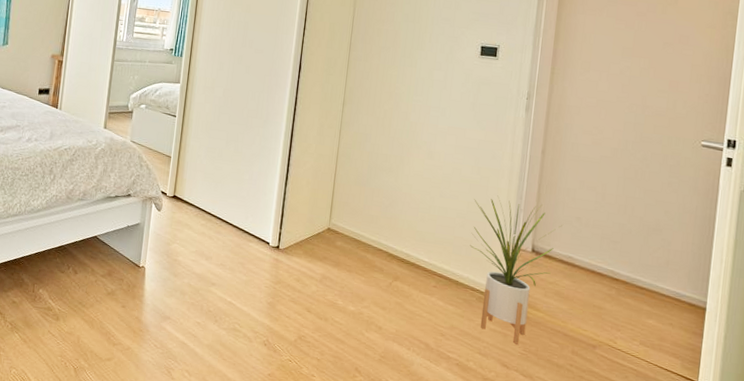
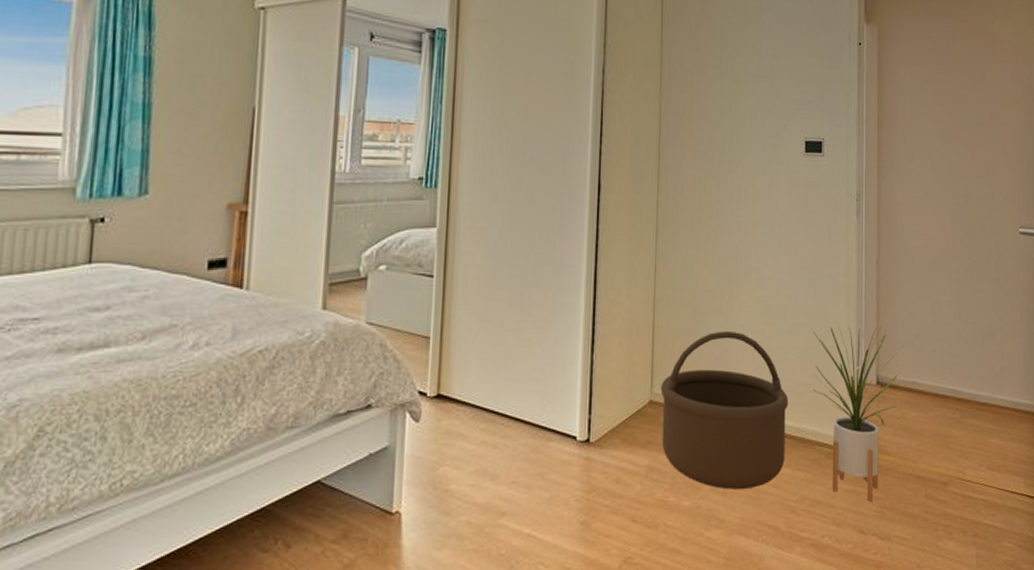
basket: none [335,186,447,310] -> present [660,330,789,490]

